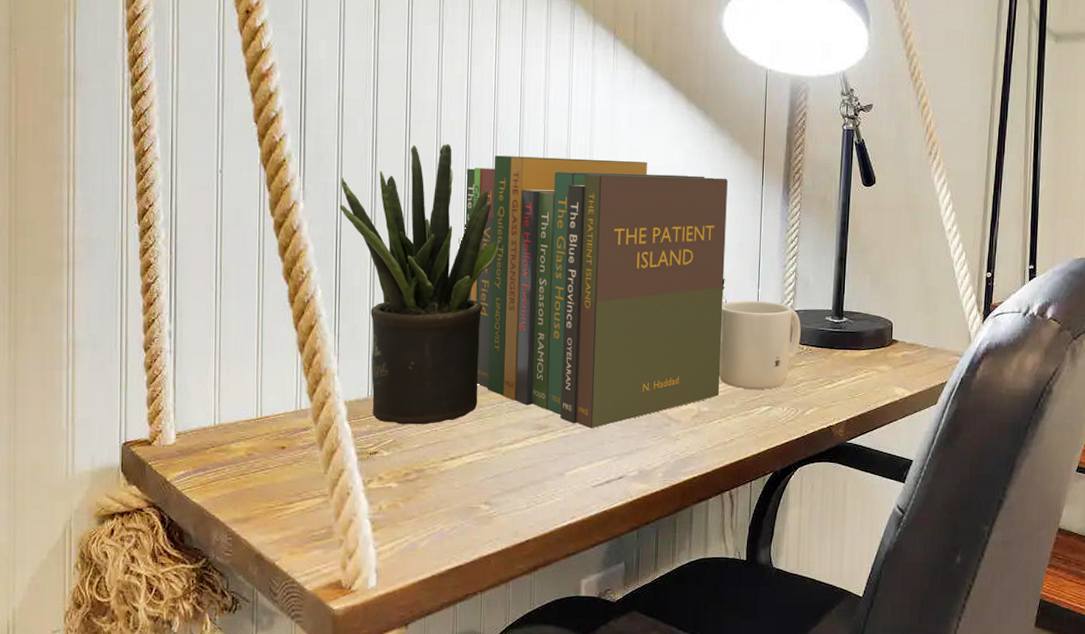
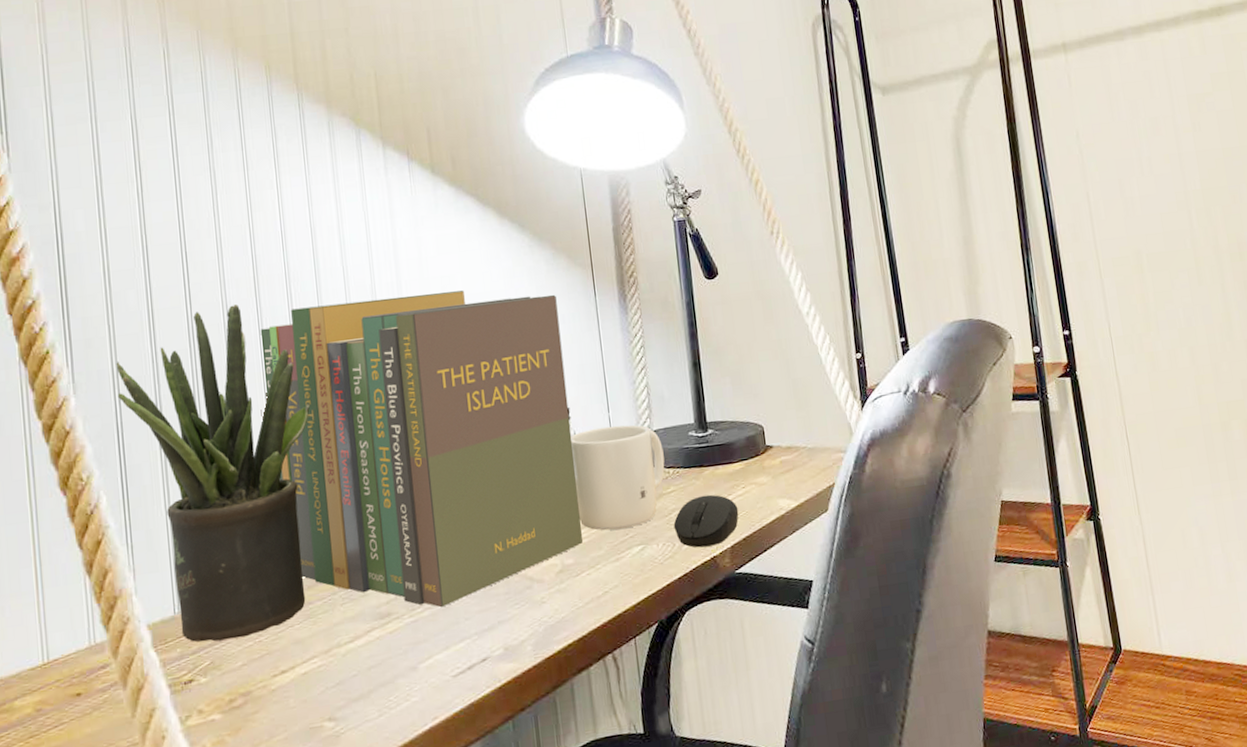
computer mouse: none [799,373,858,417] -> present [673,494,739,548]

